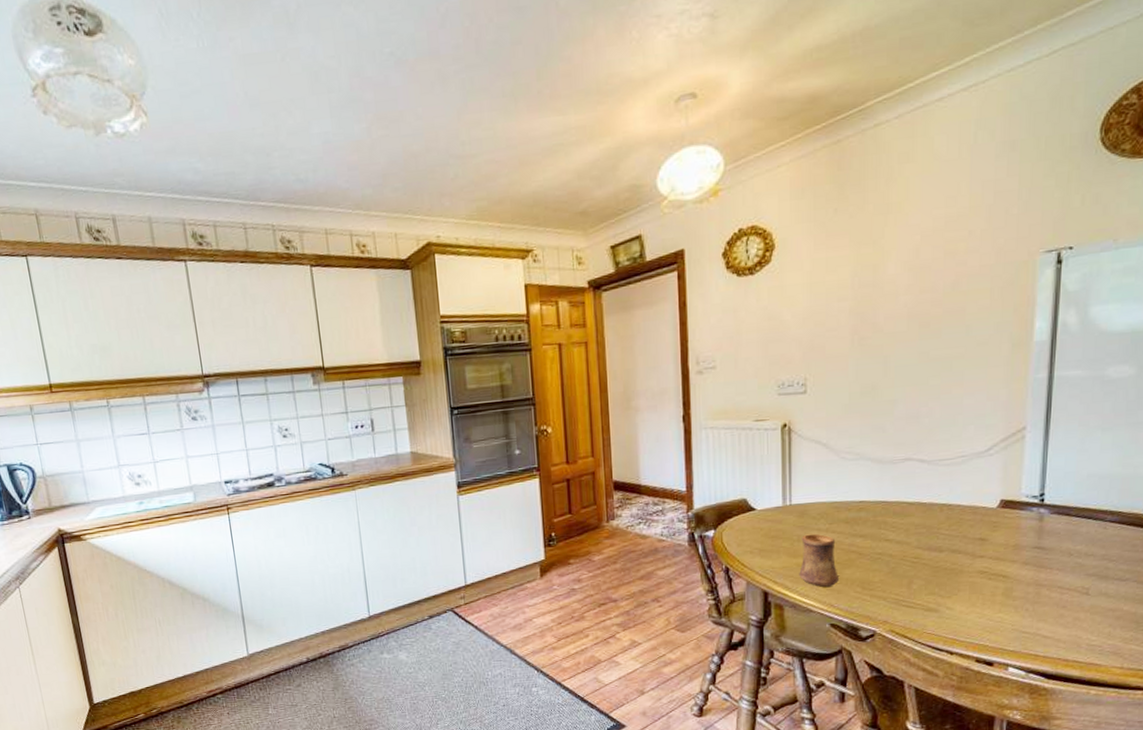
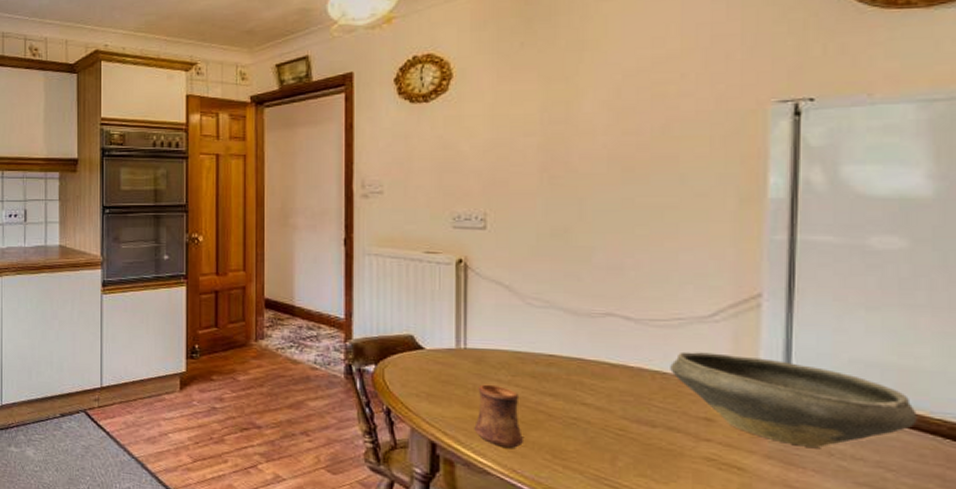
bowl: none [955,482,1133,551] -> present [670,351,917,448]

